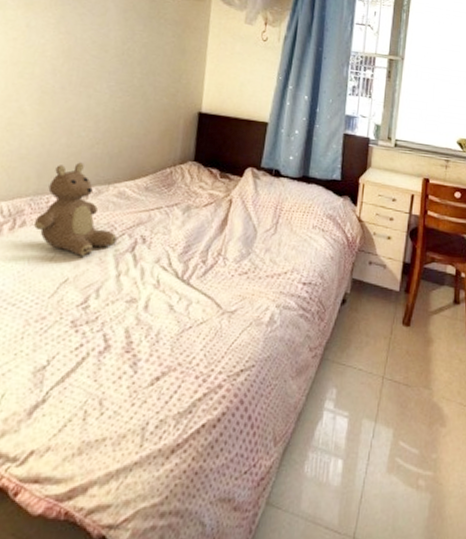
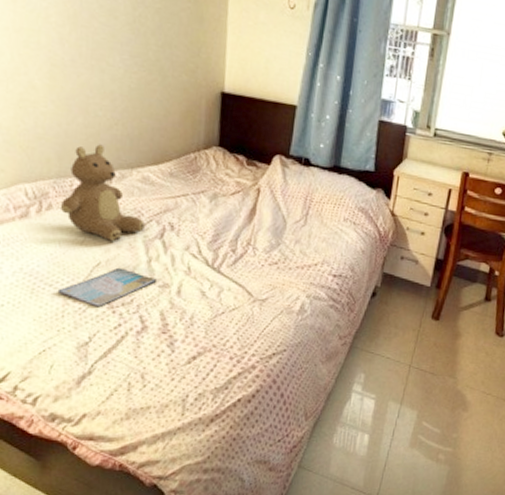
book: none [19,283,124,327] -> present [57,267,156,308]

